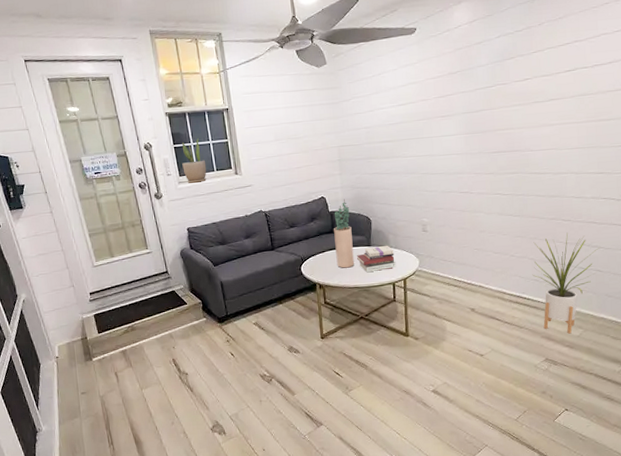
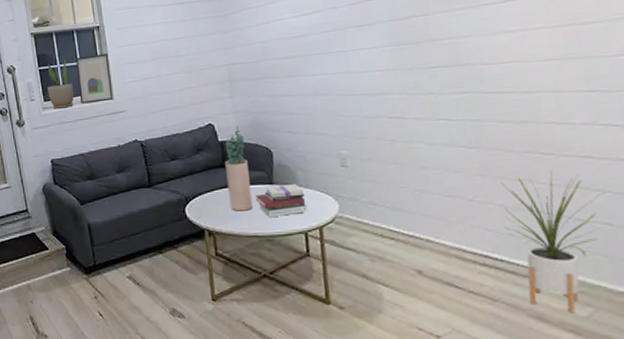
picture frame: none [207,134,241,179] -> present [76,53,113,104]

